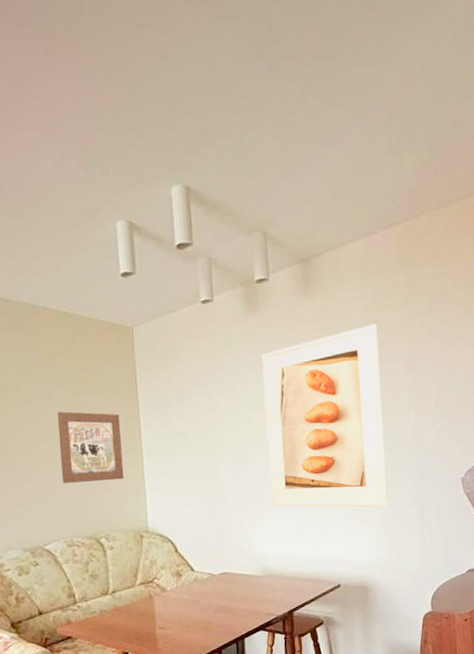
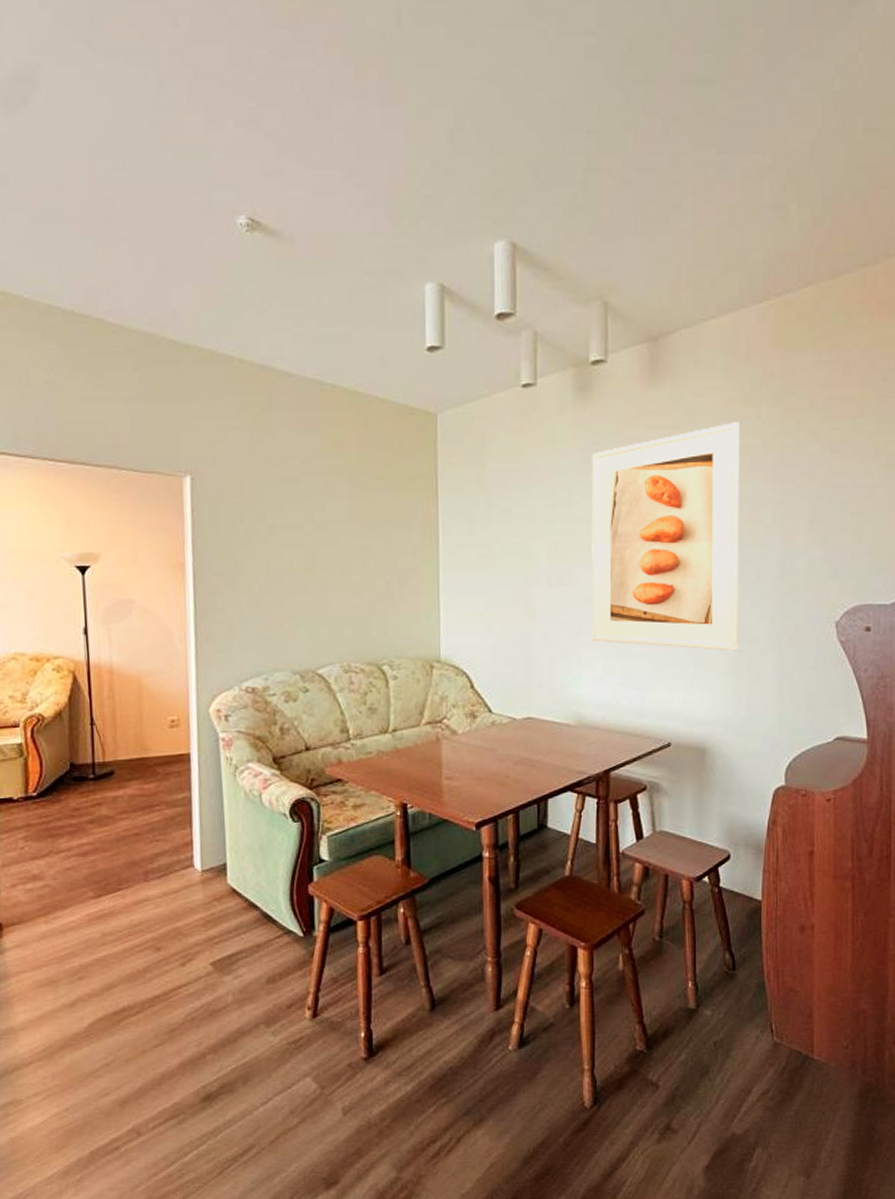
wall art: present [57,411,124,484] -> none [340,511,416,597]

